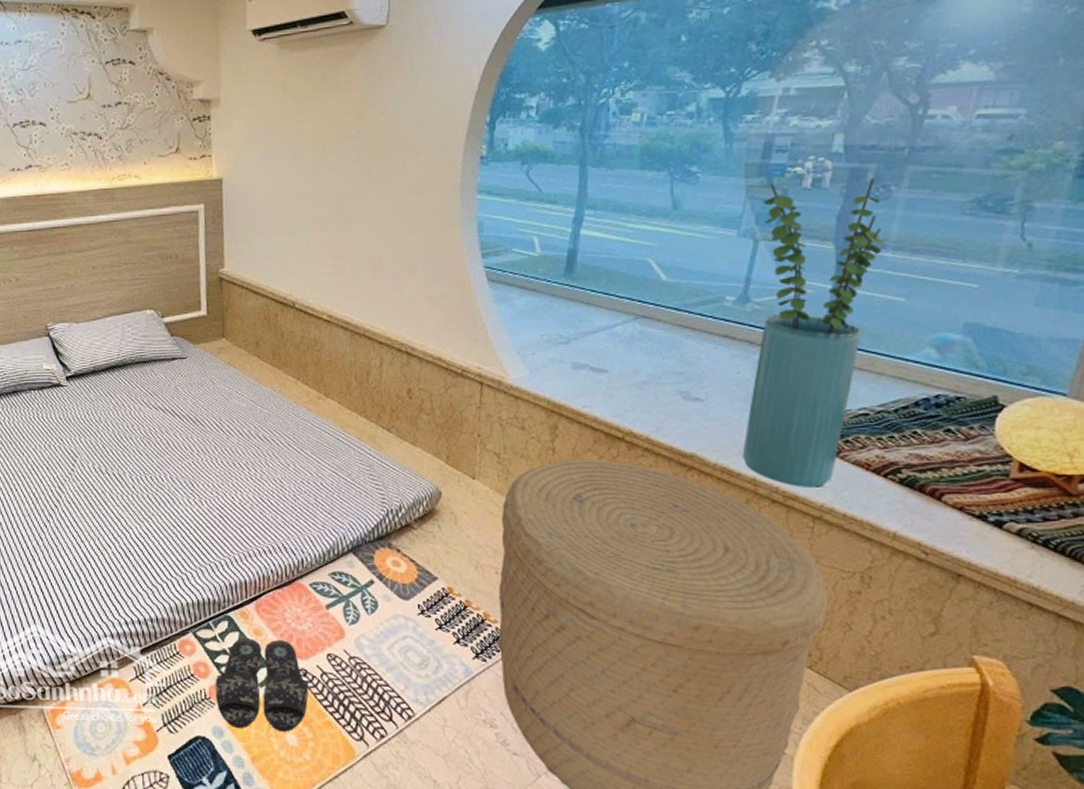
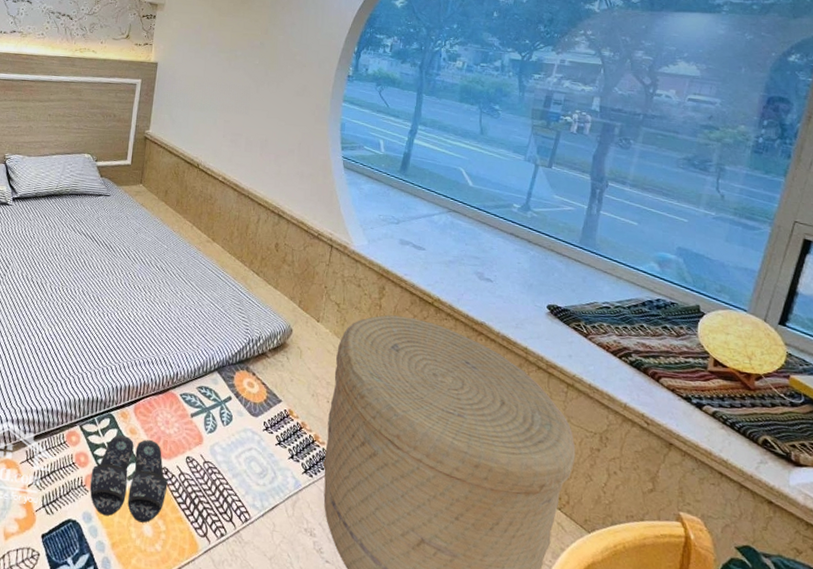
vase: present [742,178,884,487] -> none [518,125,625,361]

